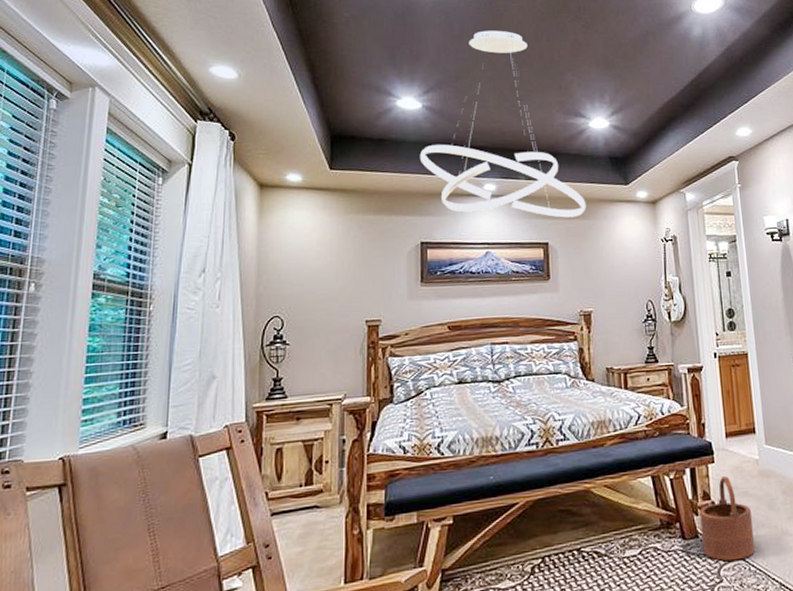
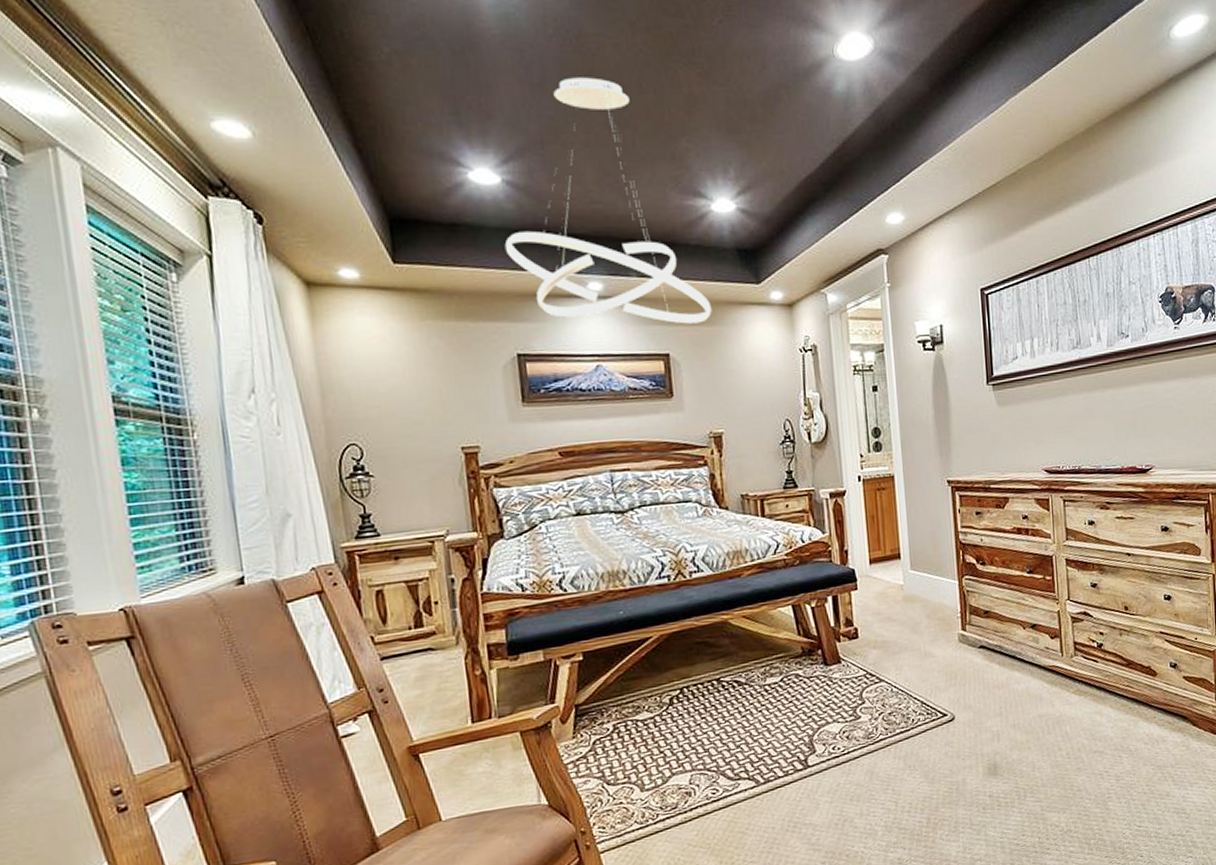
wooden bucket: present [699,476,756,562] -> none [842,603,898,684]

